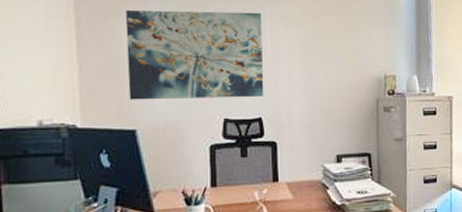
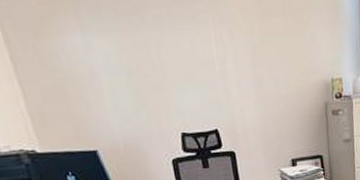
wall art: present [125,9,264,100] -> none [57,18,217,121]

